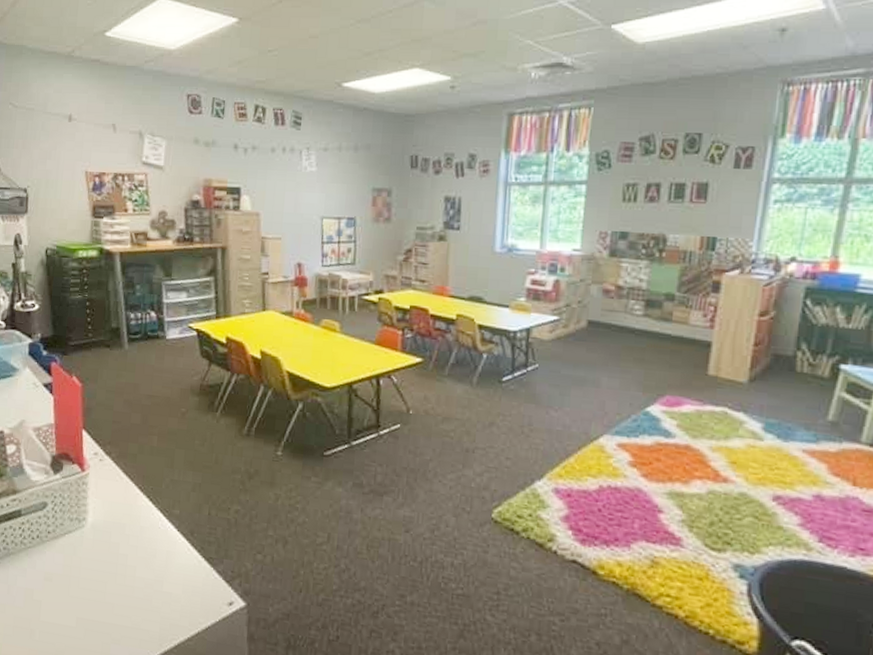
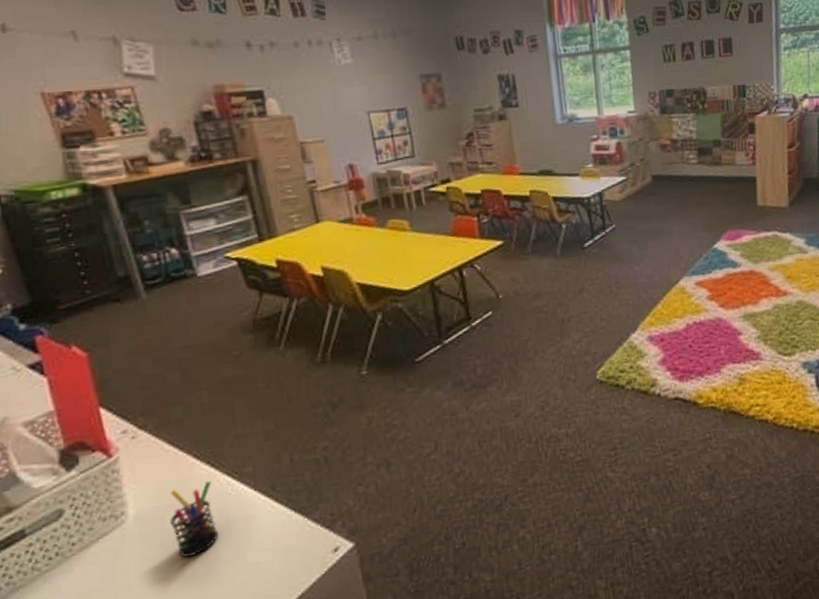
pen holder: none [114,511,148,571] -> present [170,481,218,558]

